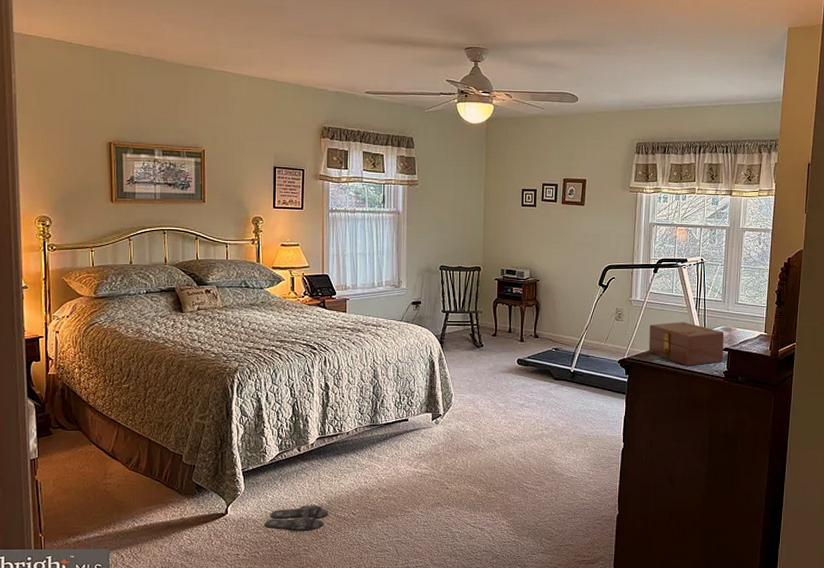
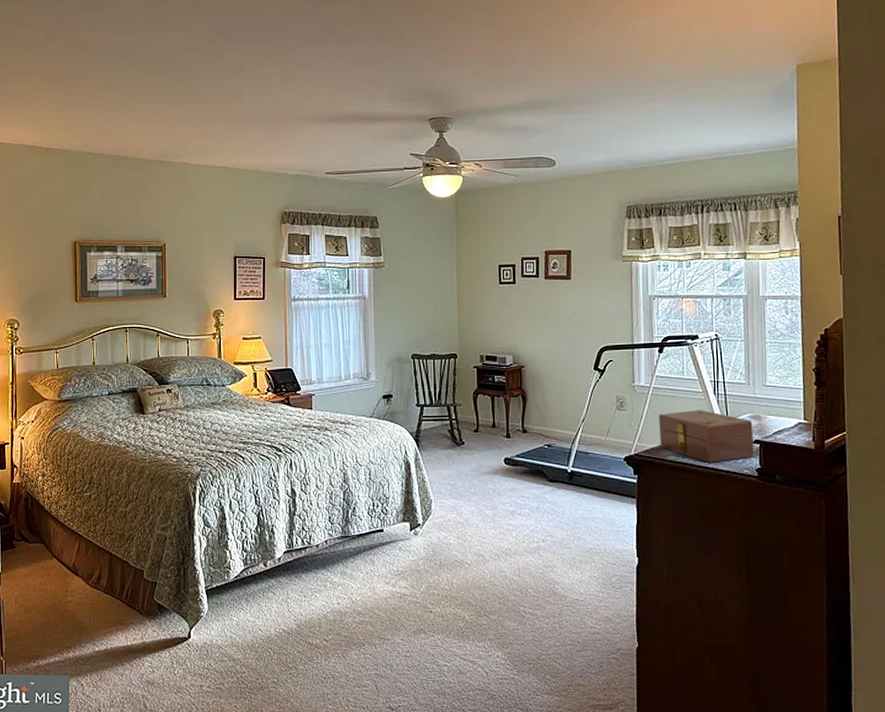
slippers: present [264,505,329,531] -> none [229,629,299,660]

